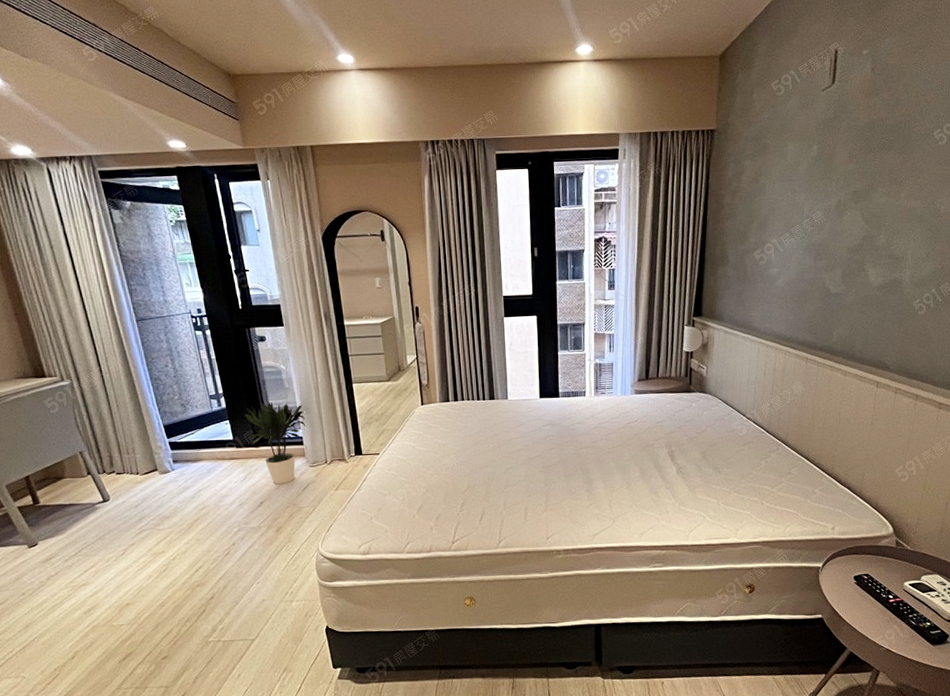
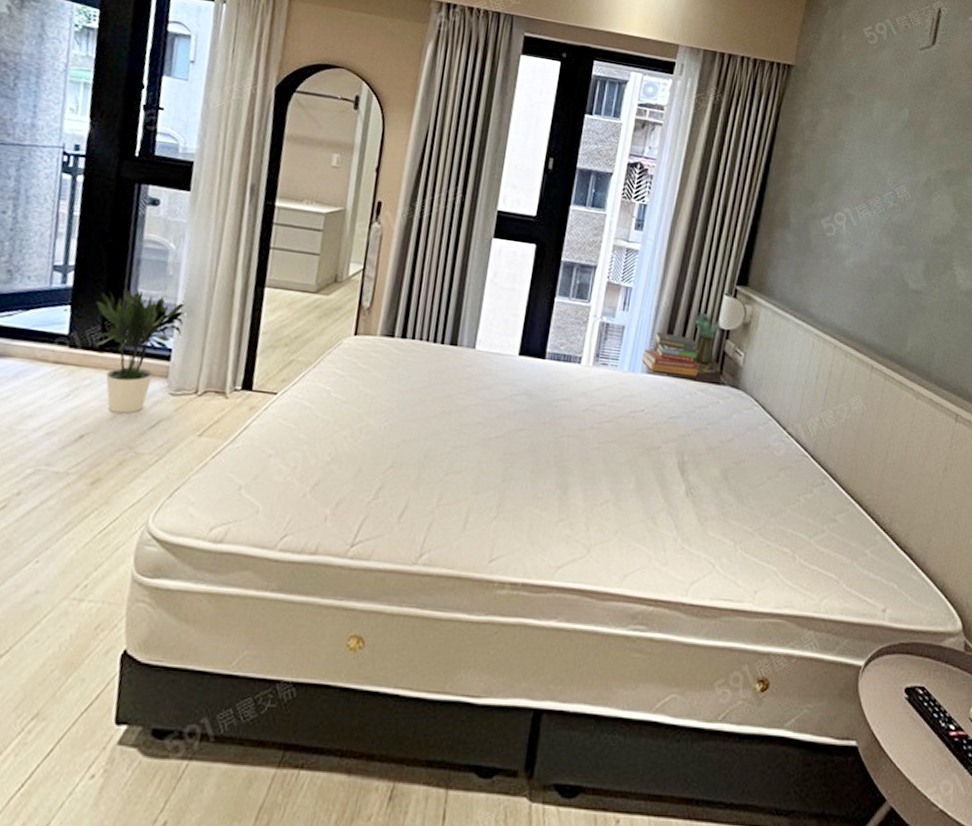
books: none [629,362,673,392] -> present [641,332,700,377]
vase: none [665,341,685,386] -> present [693,310,720,373]

